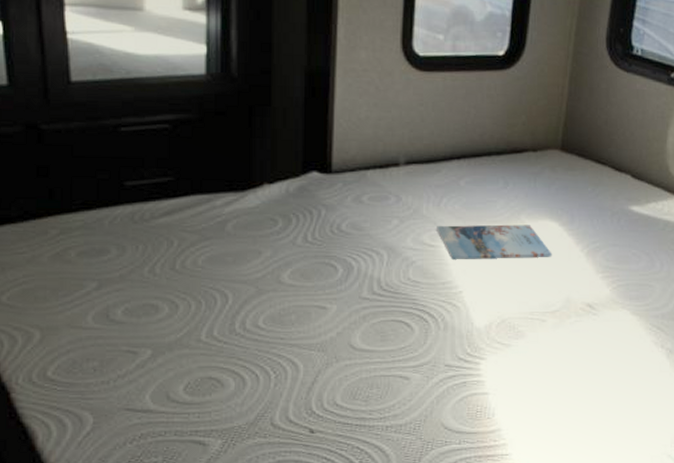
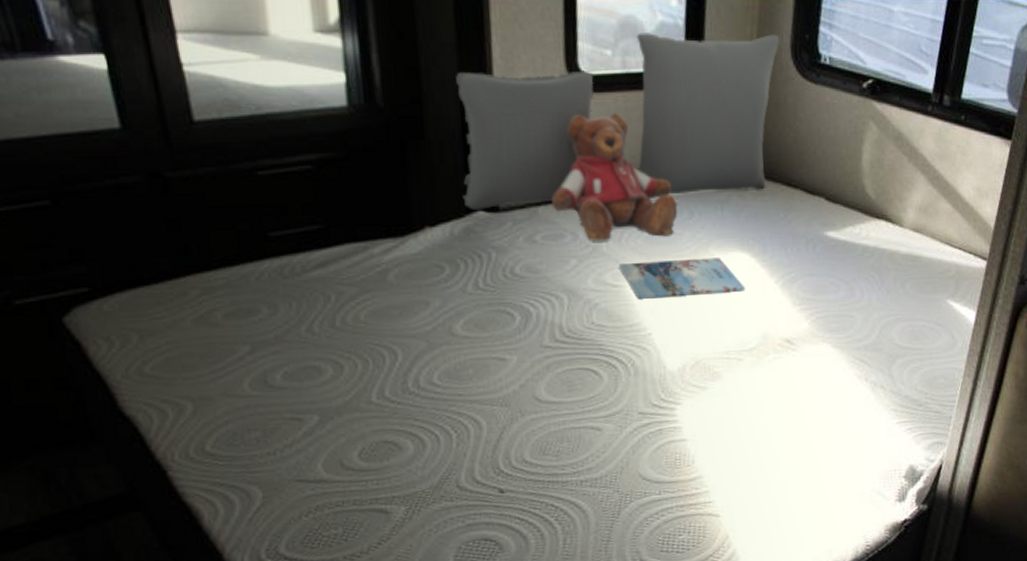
pillow: none [300,48,426,171] -> present [456,70,594,210]
teddy bear: none [379,90,494,205] -> present [551,113,678,242]
pillow: none [460,21,597,165] -> present [636,33,780,194]

